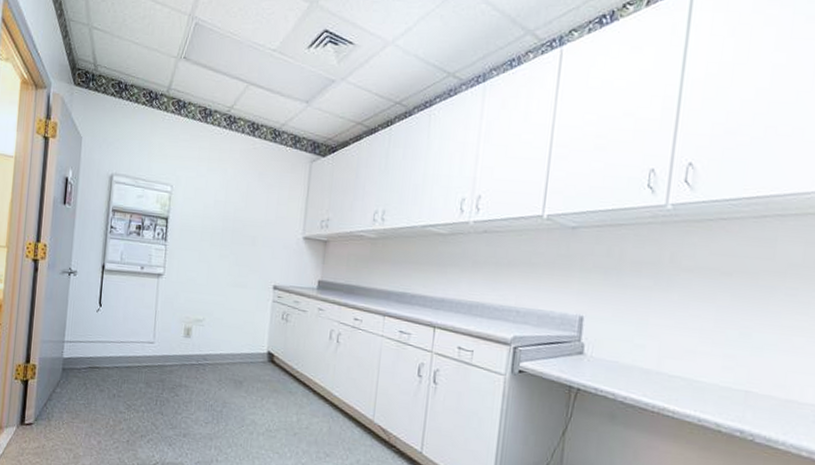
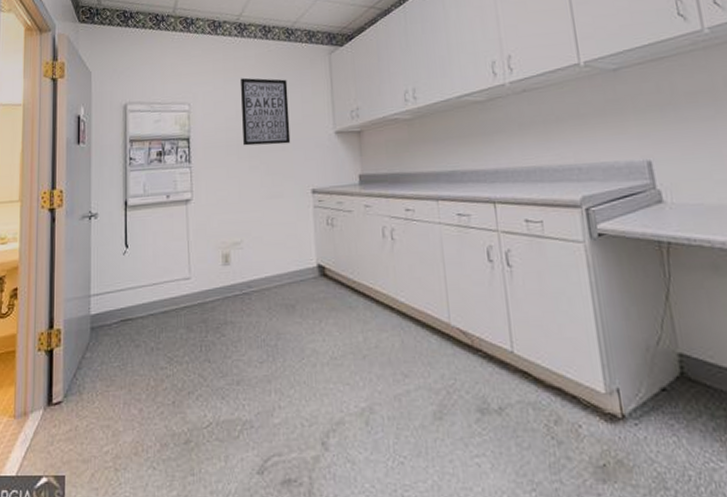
wall art: none [217,170,267,240] -> present [240,77,291,146]

